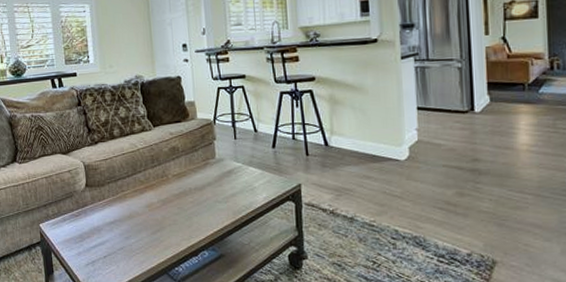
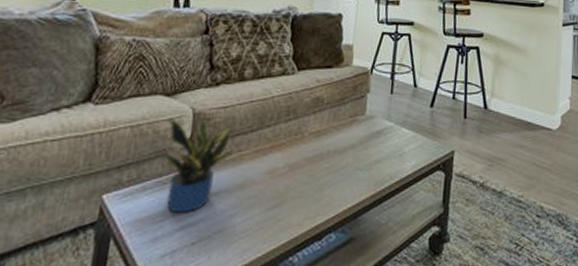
potted plant: none [70,168,118,236] -> present [163,117,233,213]

